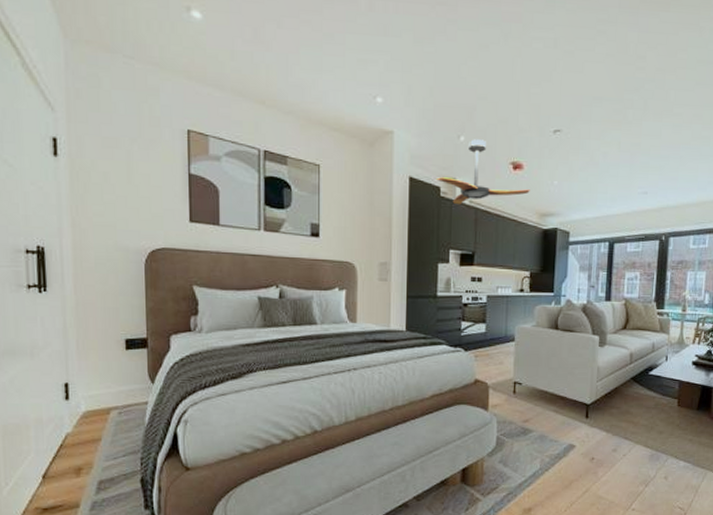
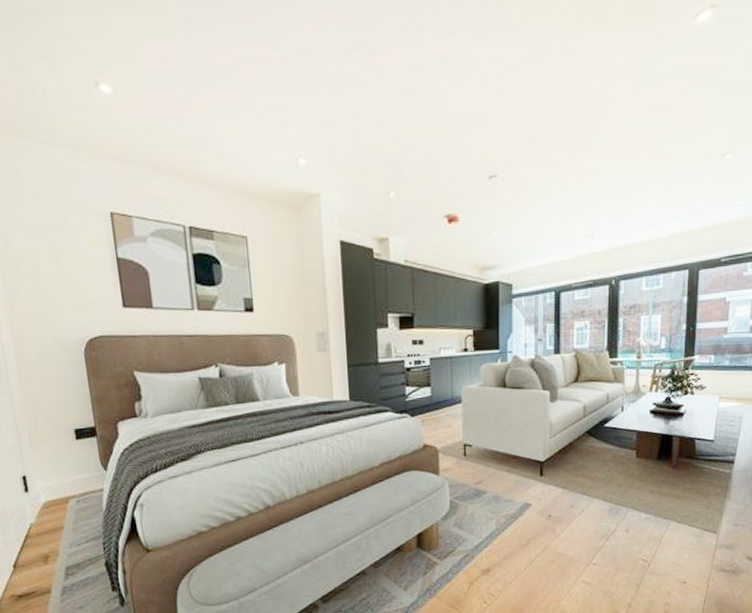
ceiling fan: present [436,139,530,205] -> none [367,194,468,266]

